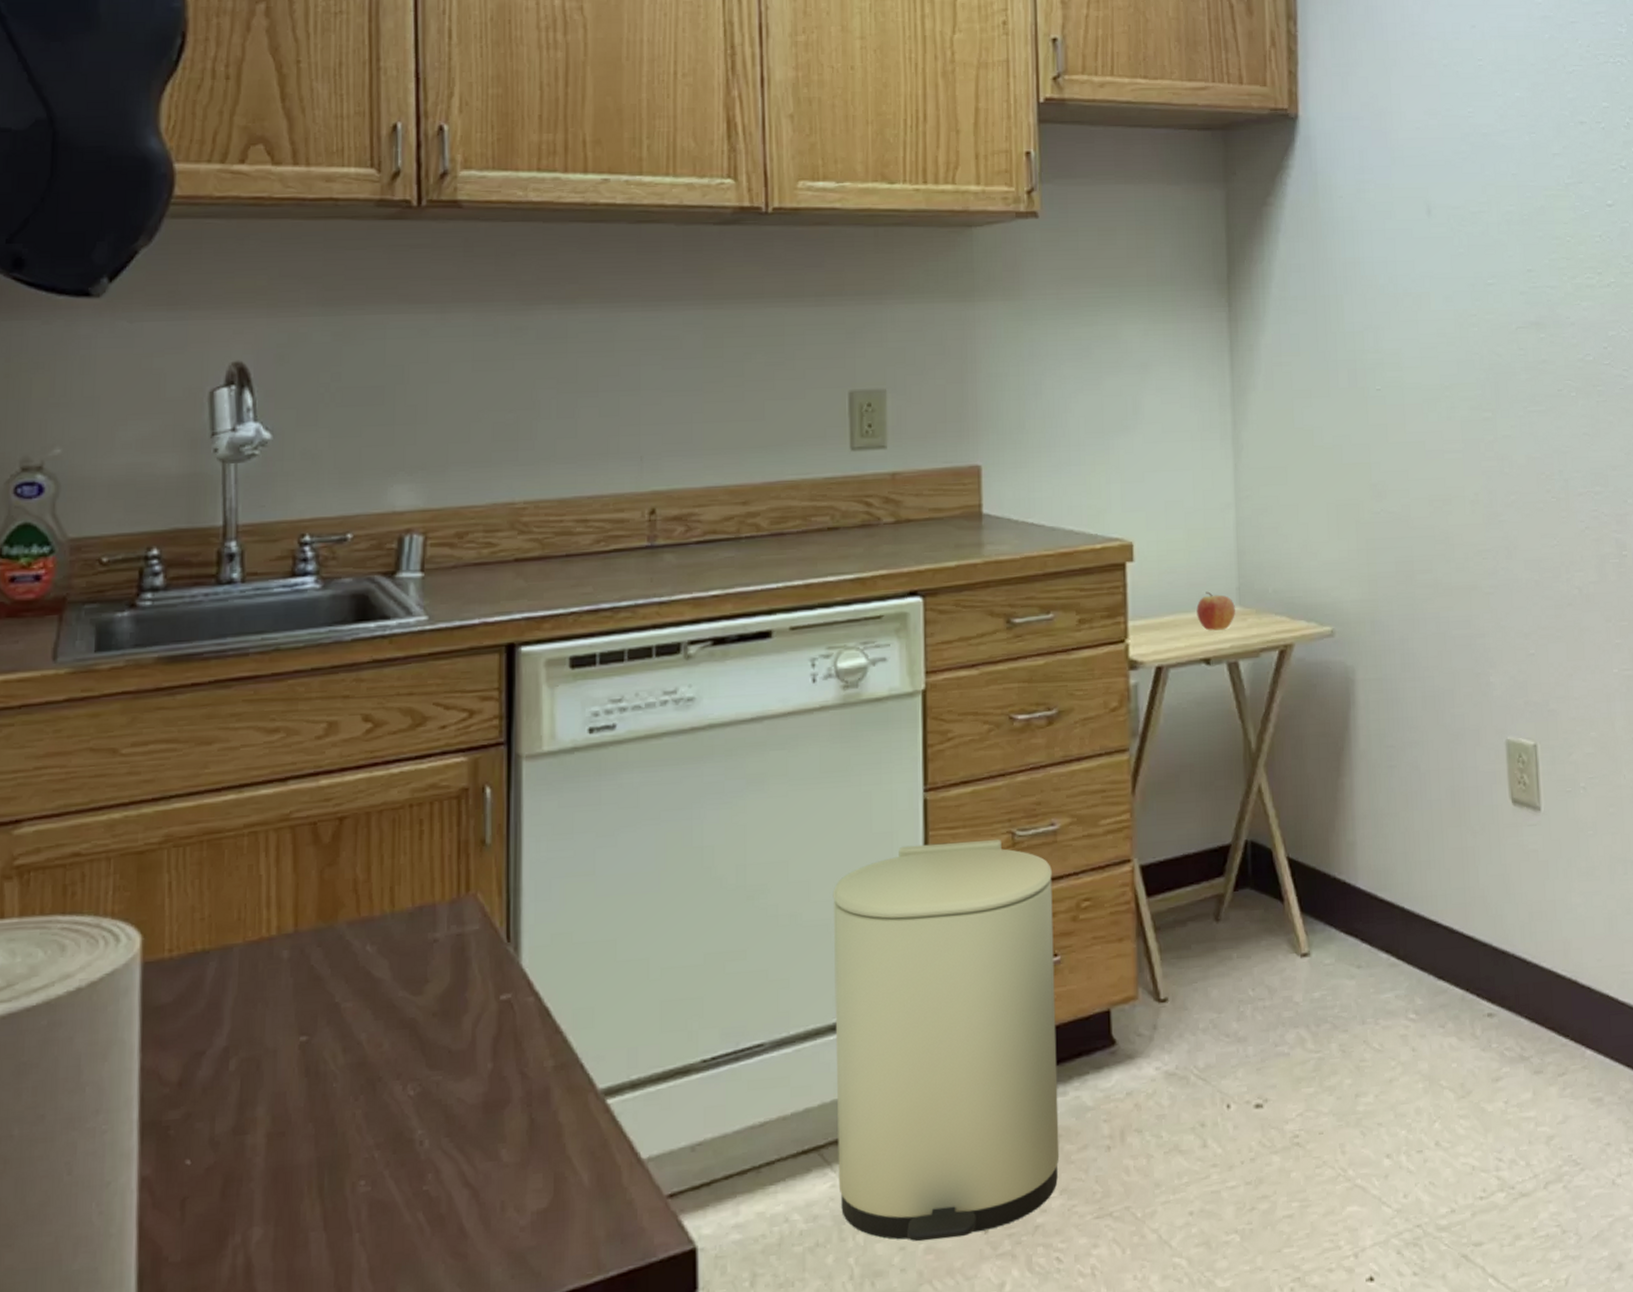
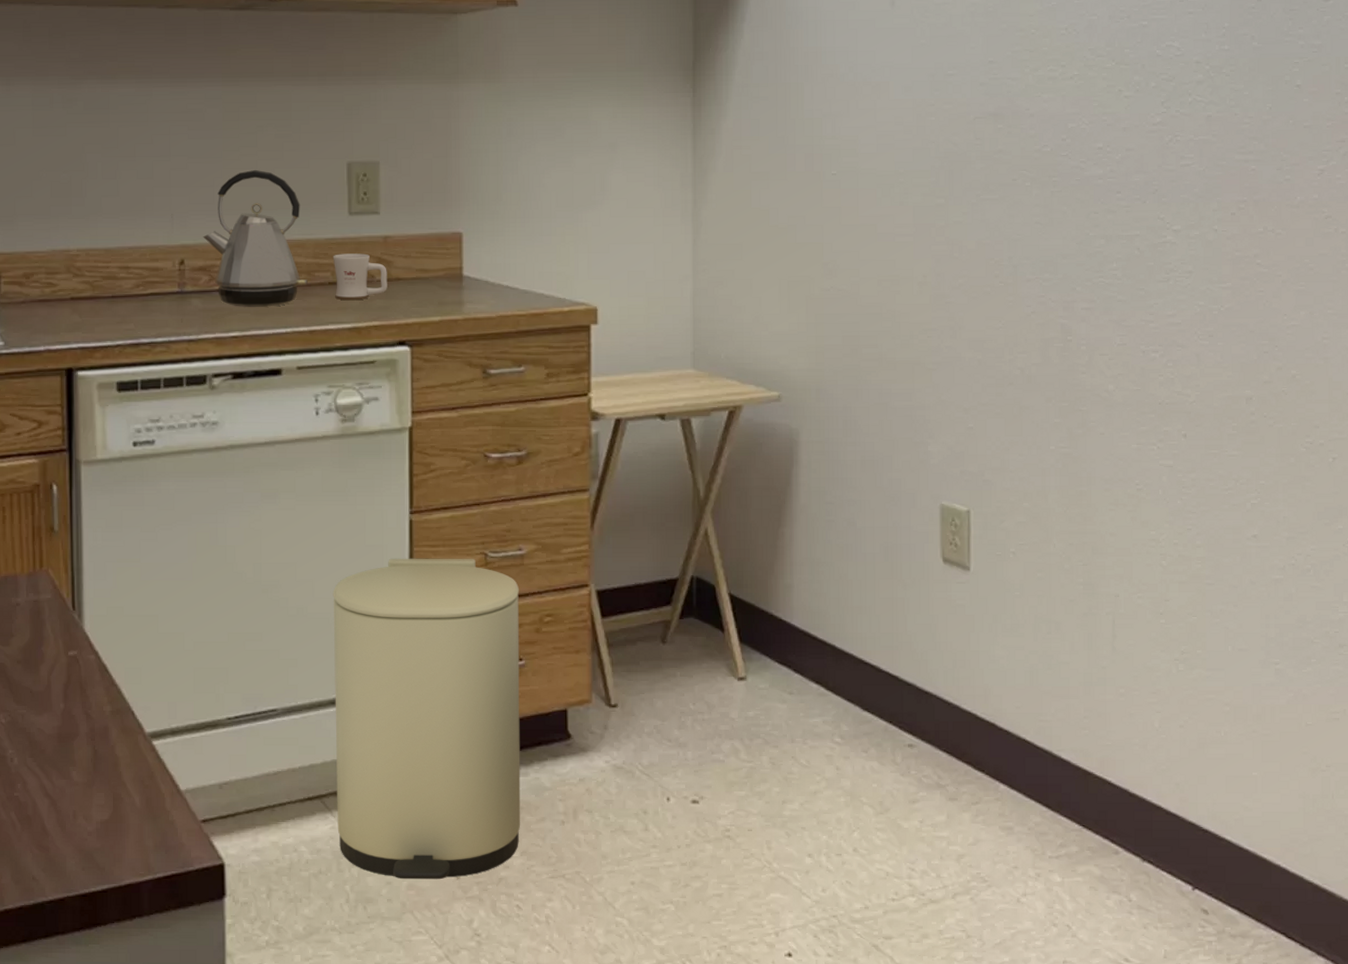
kettle: none [678,402,803,561] -> present [203,169,308,307]
mug: none [832,493,896,548] -> present [332,253,387,301]
fruit: present [1196,591,1235,631] -> none [654,354,689,390]

